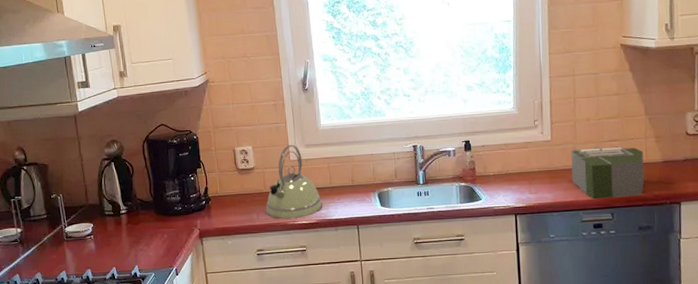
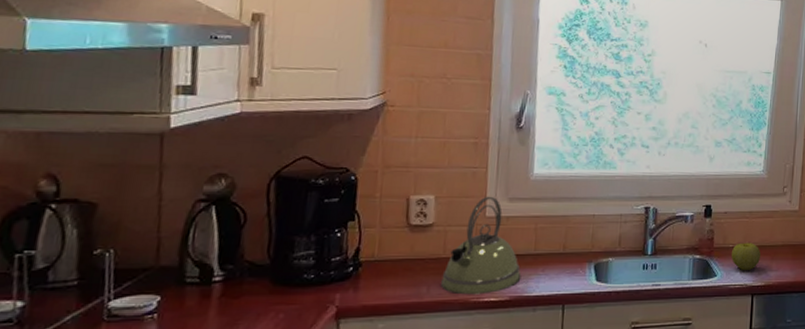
apple: none [493,170,519,195] -> present [731,243,760,271]

